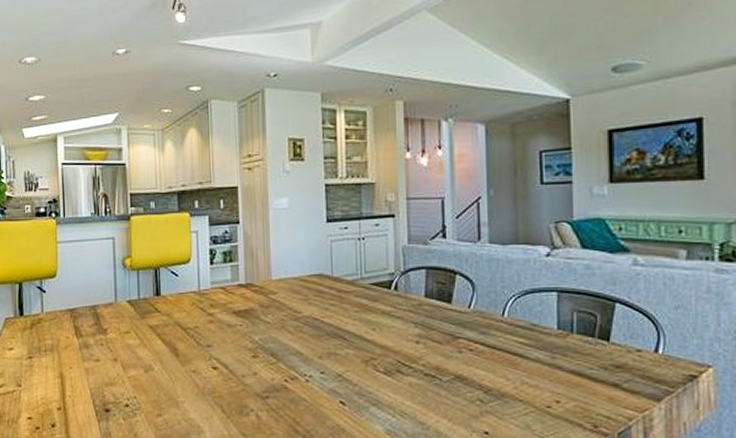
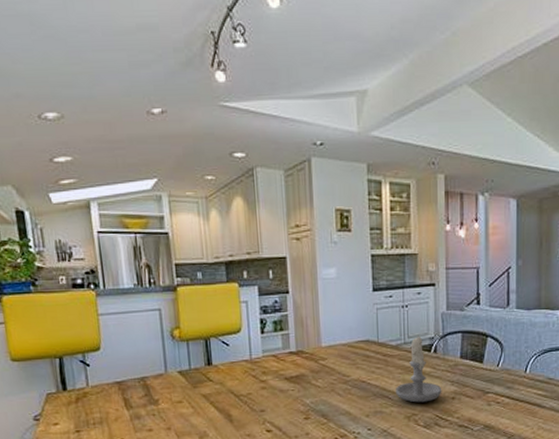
candle: none [351,269,405,345] -> present [395,334,442,403]

